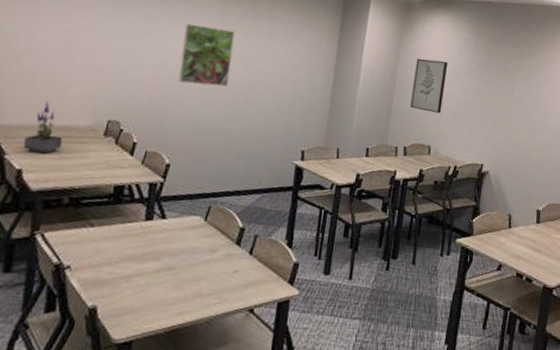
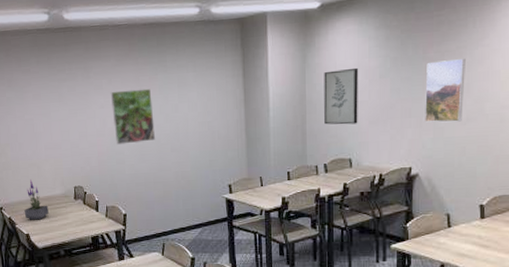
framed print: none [499,72,536,130] -> present [425,58,465,123]

